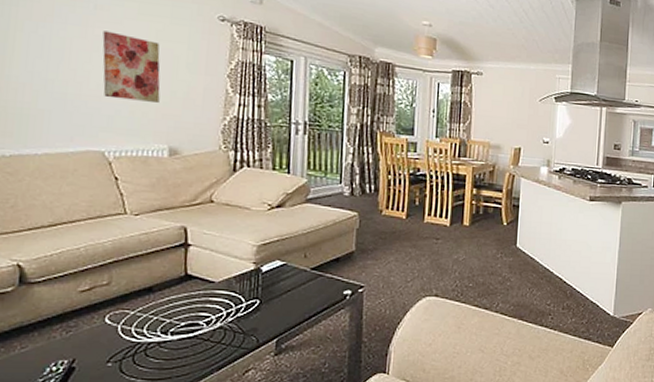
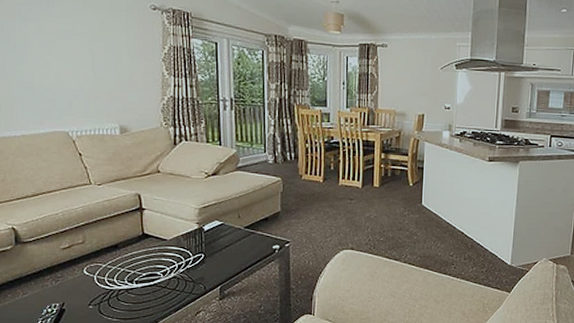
wall art: present [102,31,161,103] -> none [56,25,108,87]

